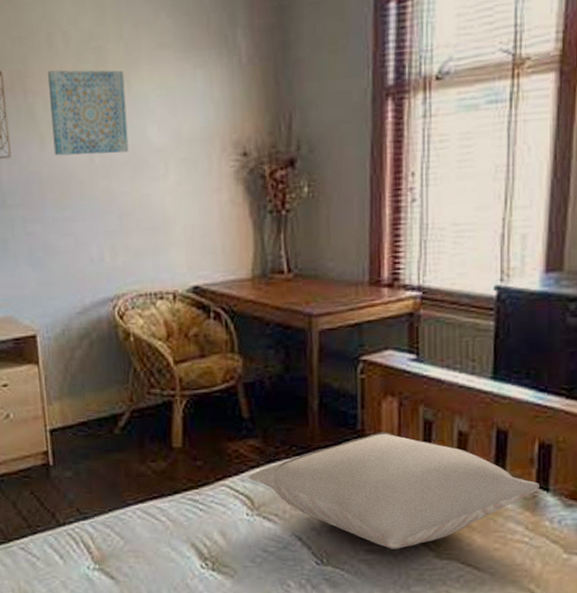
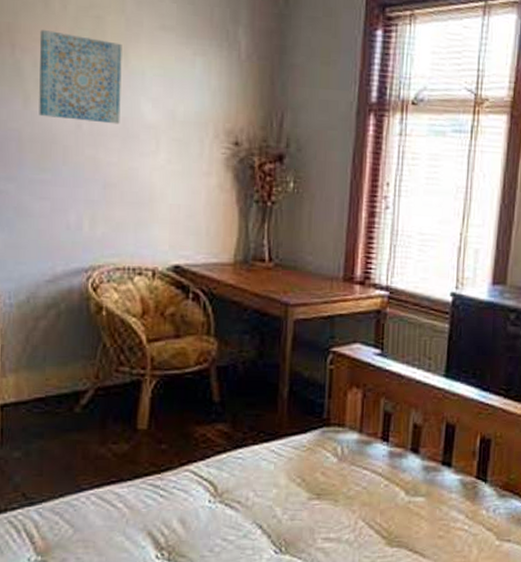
pillow: present [249,432,539,549] -> none [214,421,479,537]

